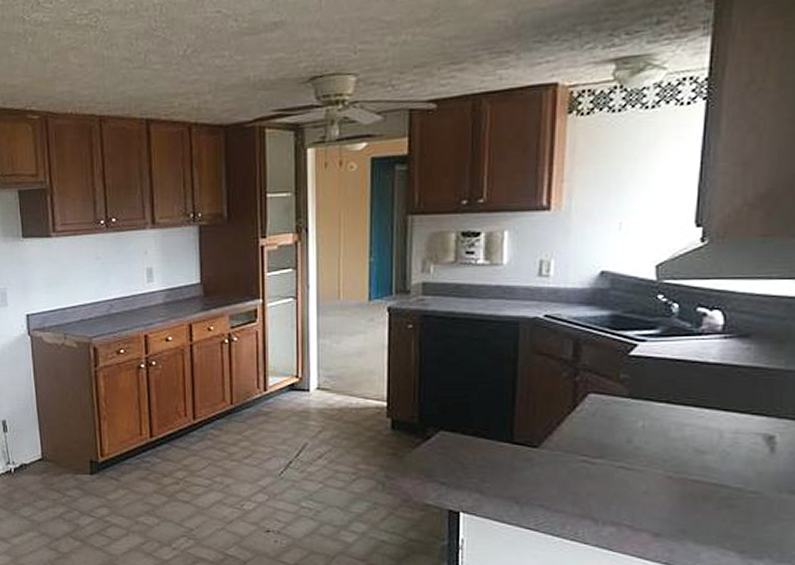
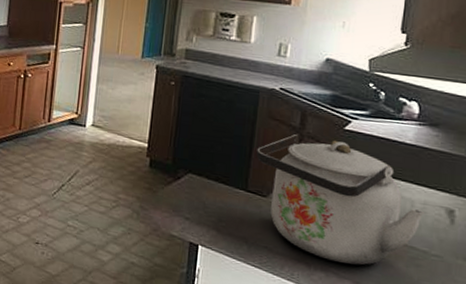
kettle: none [521,369,736,514] -> present [256,134,424,265]

